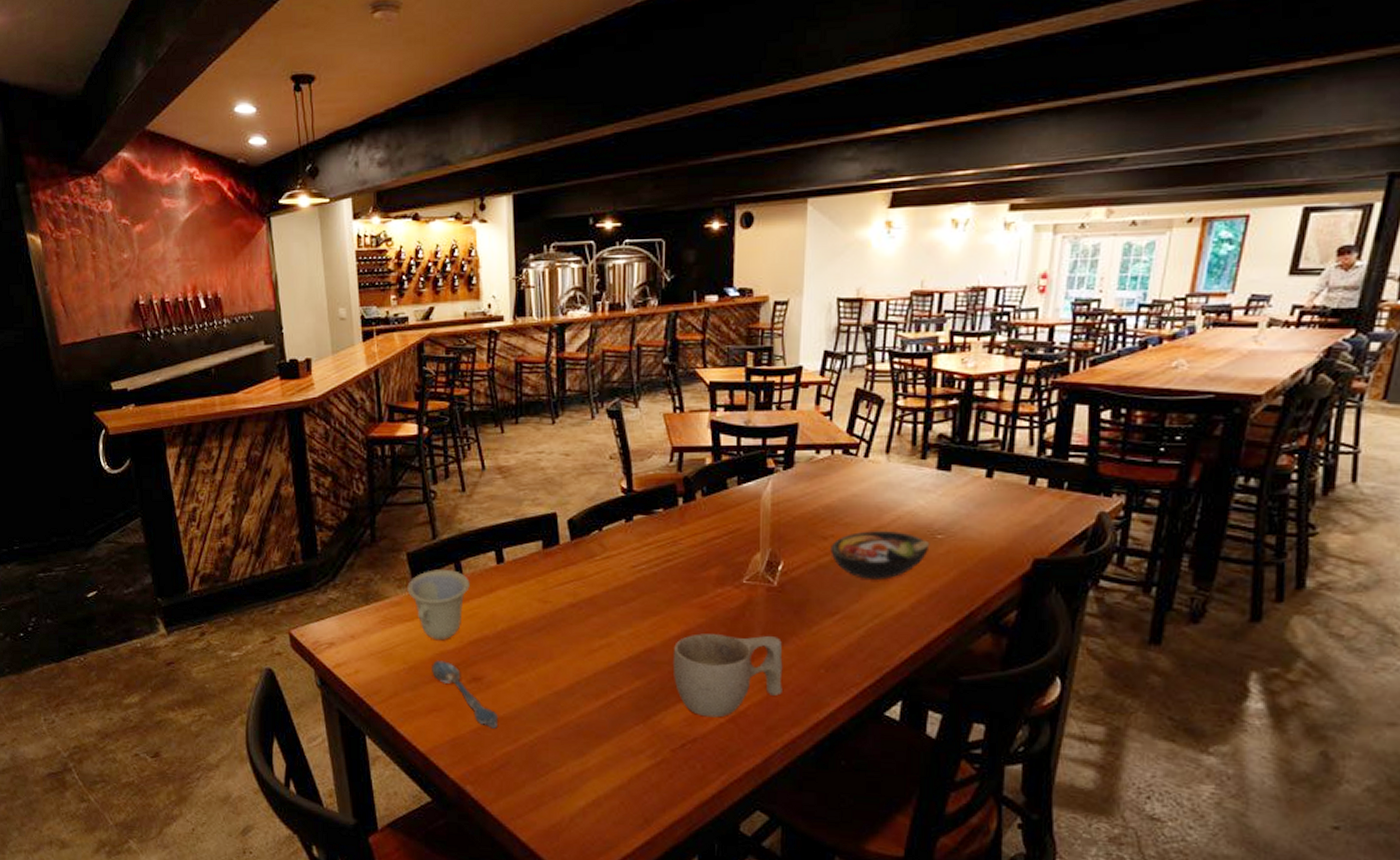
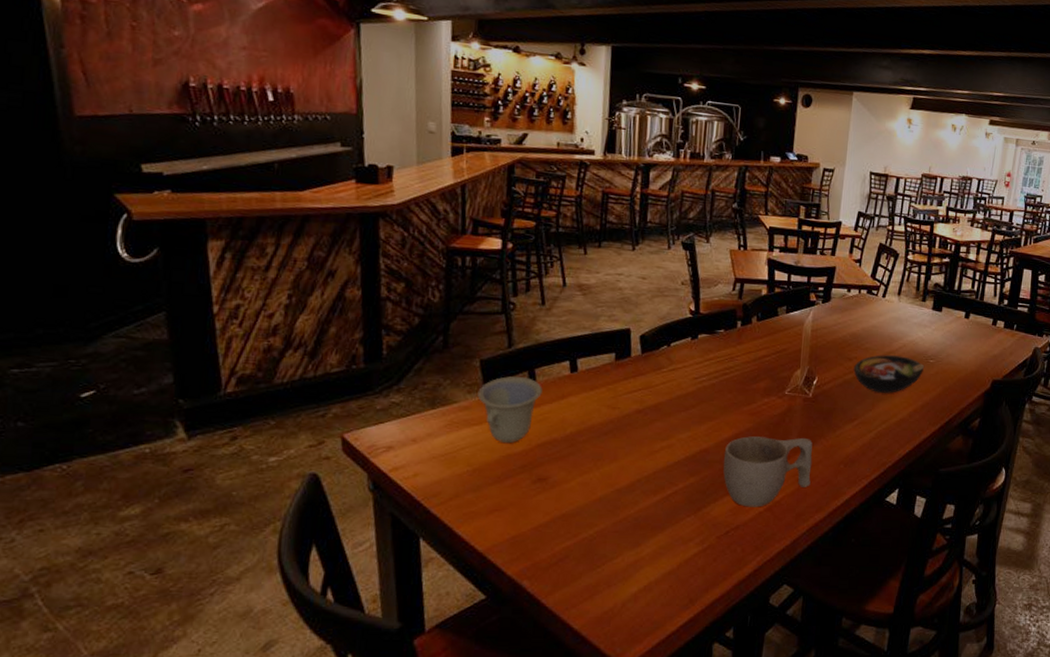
spoon: present [432,660,497,729] -> none [496,462,560,525]

